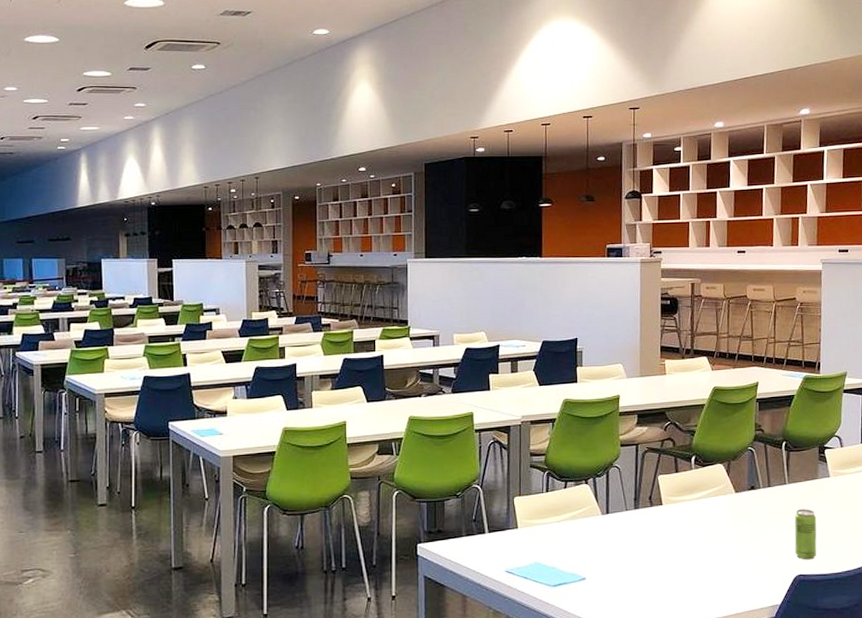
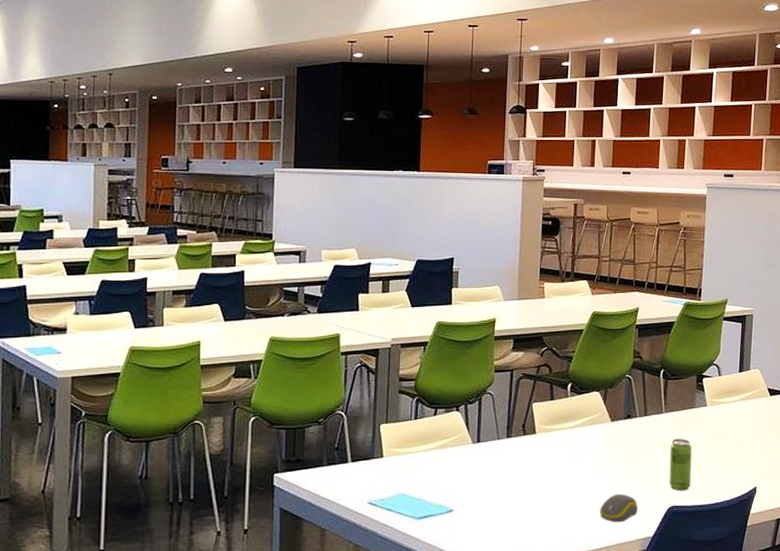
computer mouse: none [727,562,765,591] -> present [600,493,638,523]

